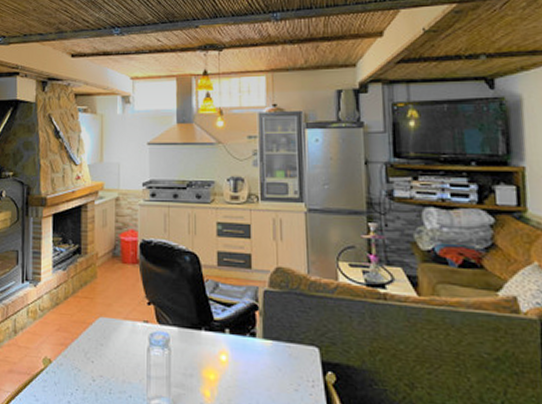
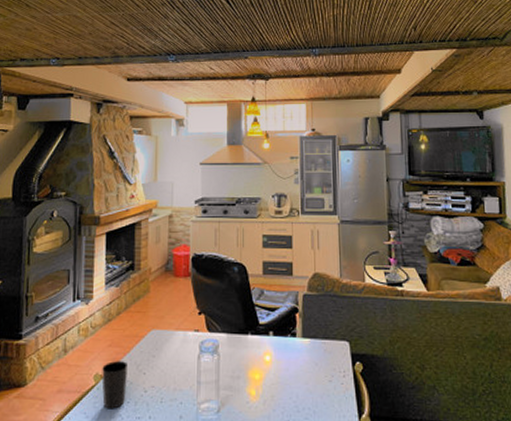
cup: none [50,346,75,395] -> present [102,361,127,409]

